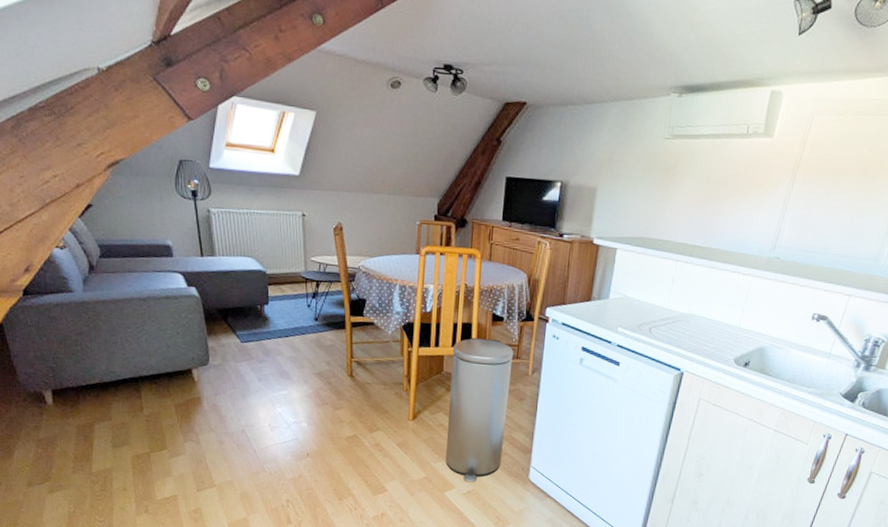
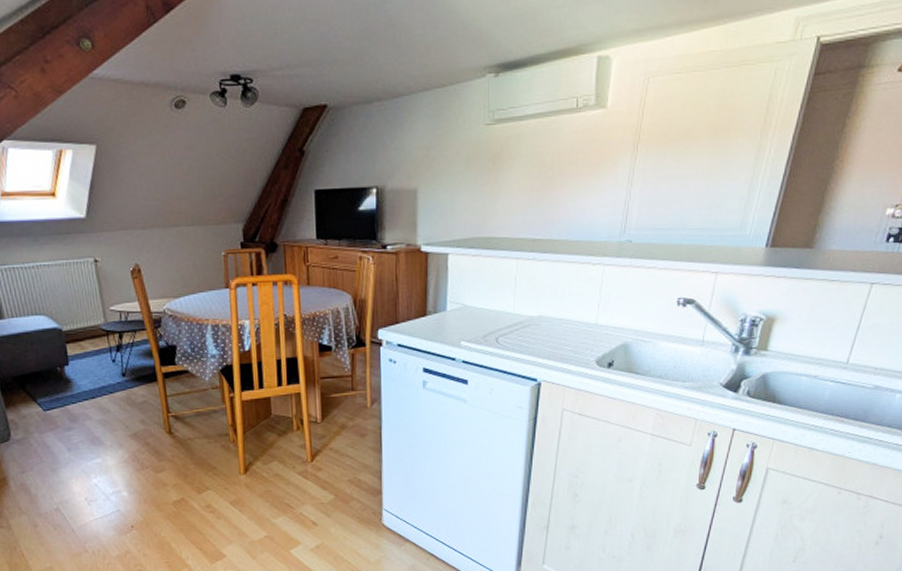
pedal bin: present [445,337,514,483] -> none [280,372,349,536]

